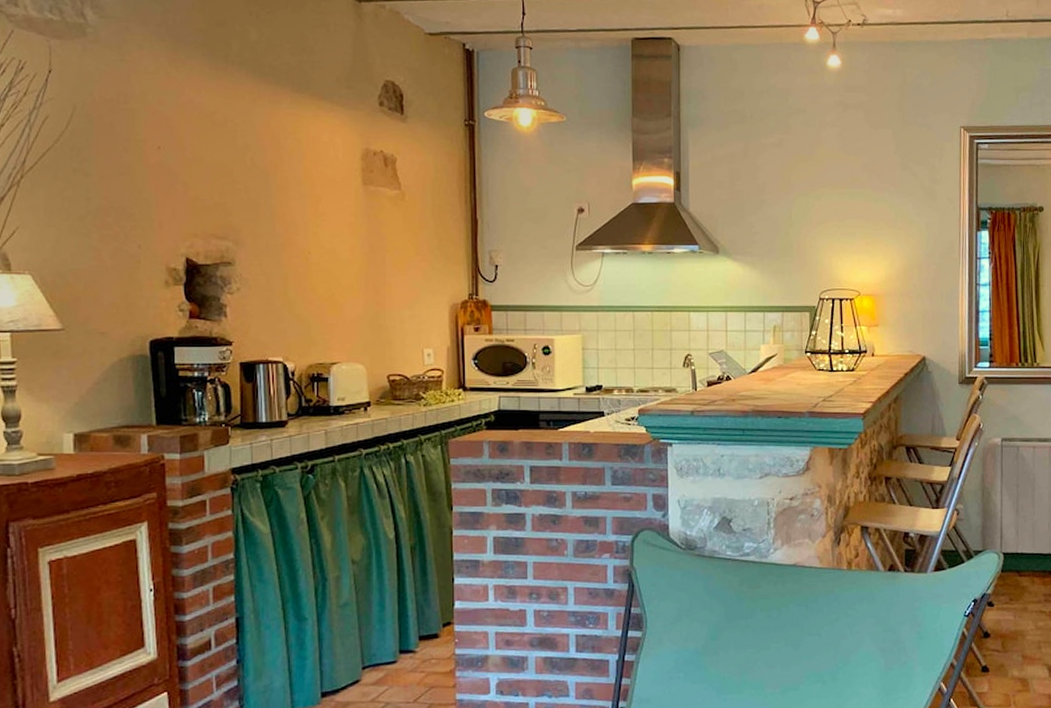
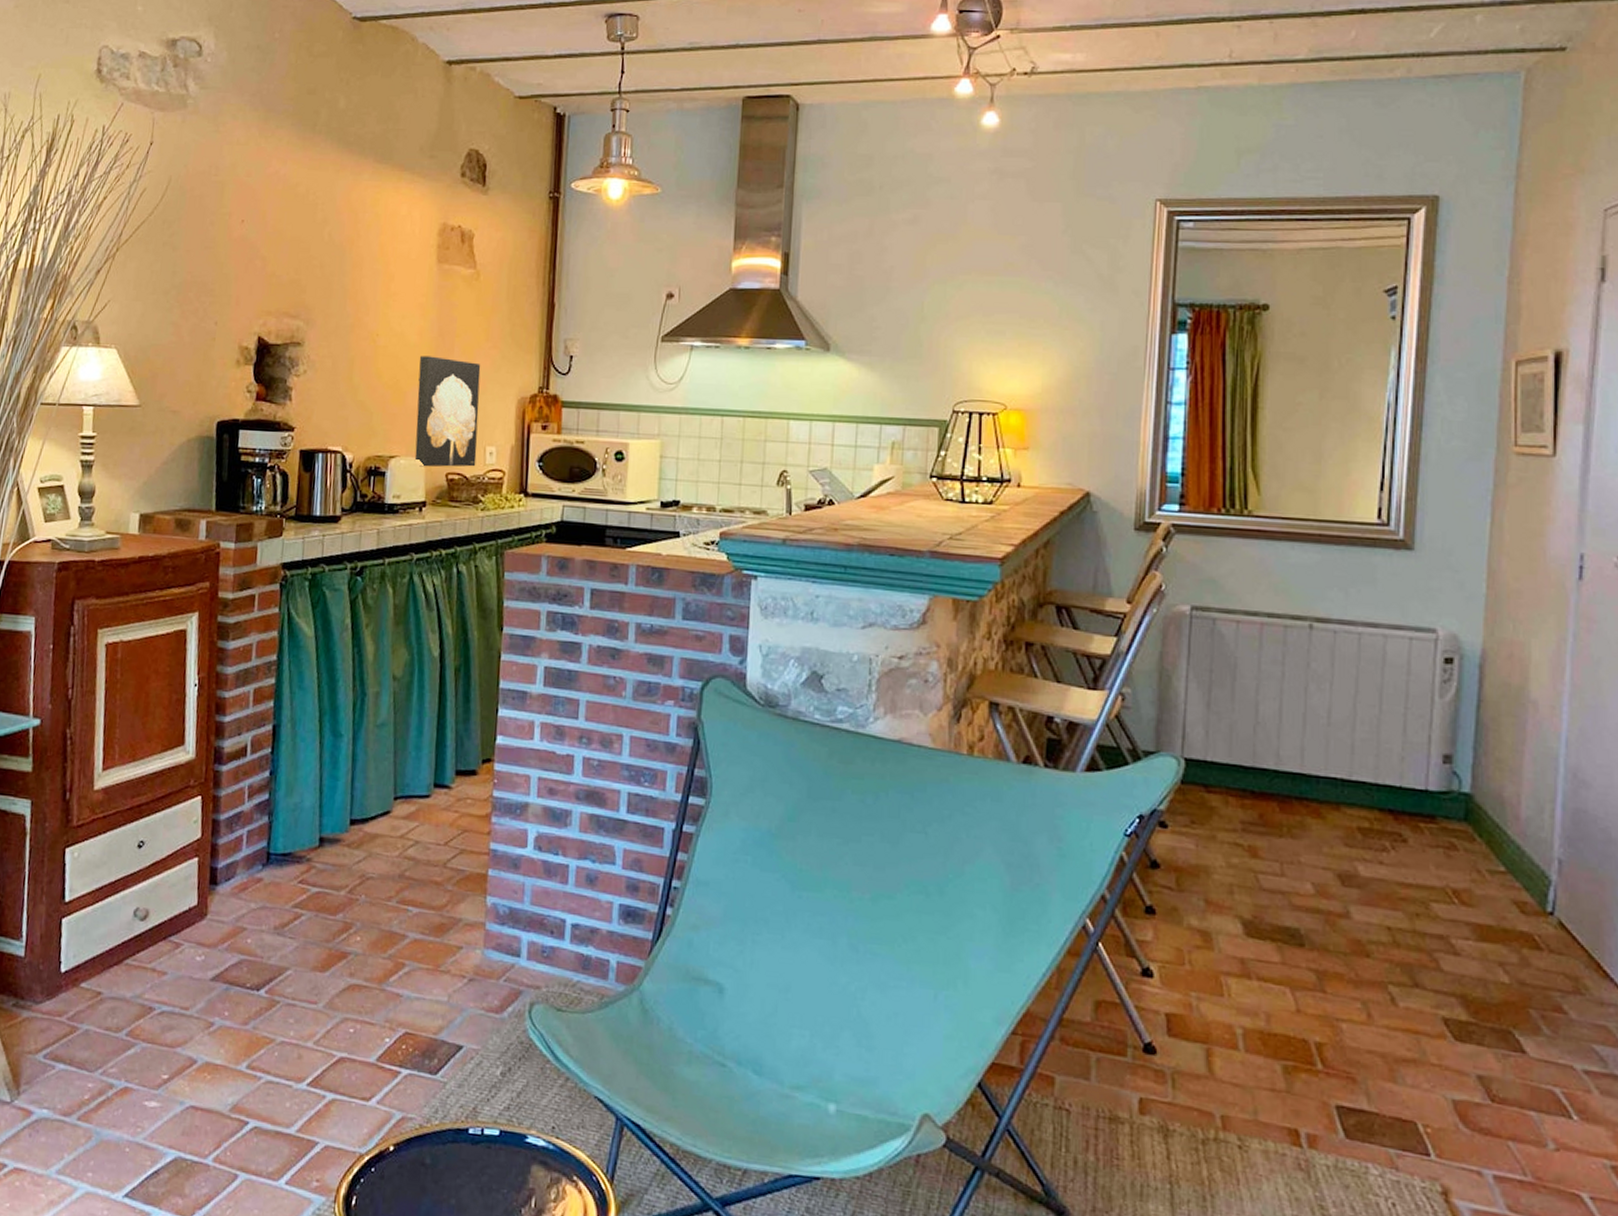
wall art: none [352,270,415,371] -> present [414,355,481,467]

